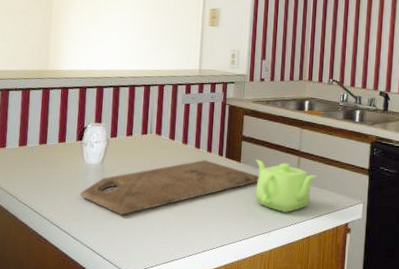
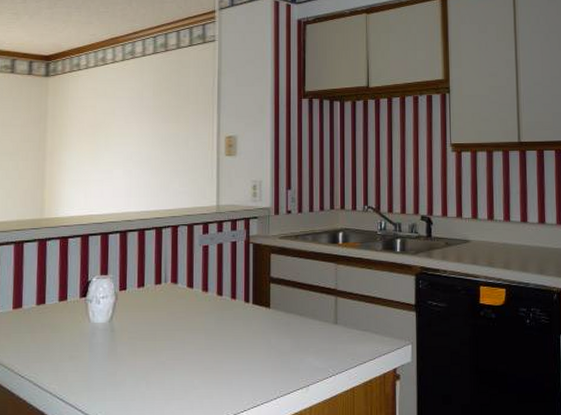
cutting board: present [79,160,260,216] -> none [86,308,293,381]
teapot: present [255,159,317,213] -> none [287,303,357,363]

